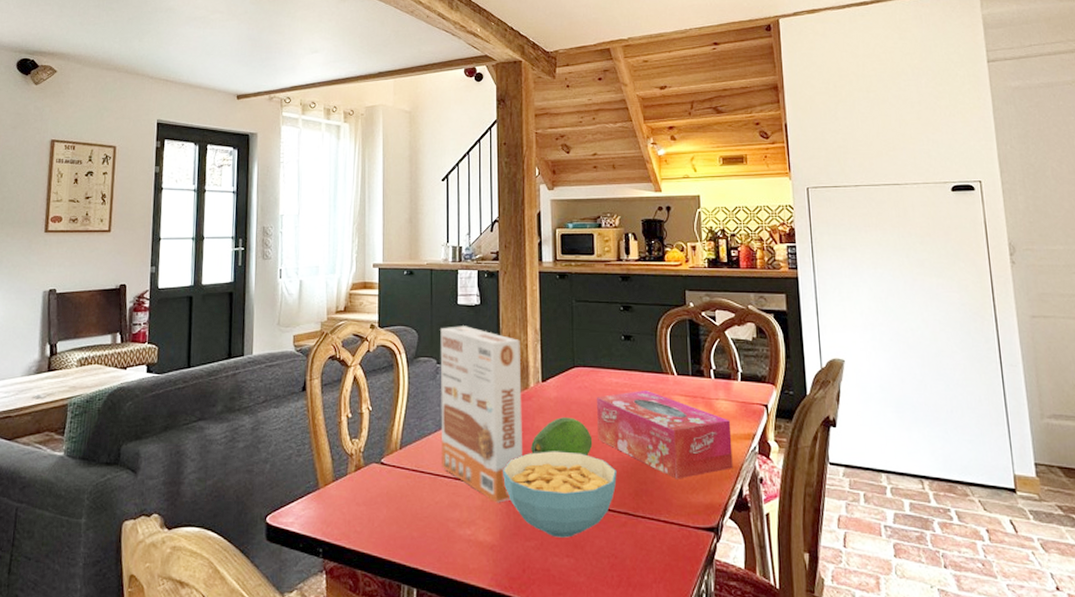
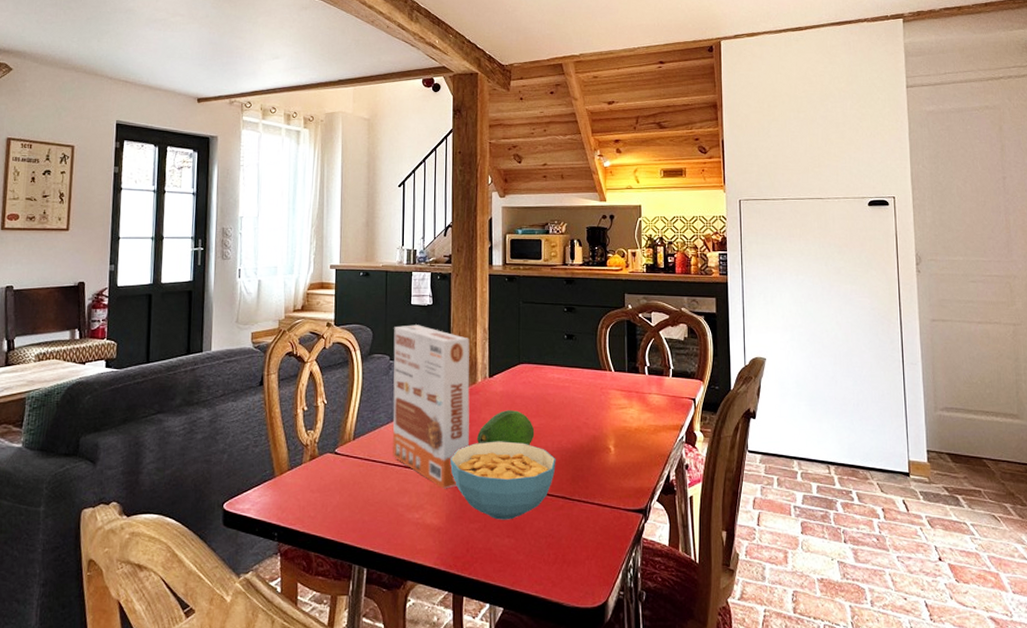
tissue box: present [596,389,733,479] -> none [539,385,662,466]

